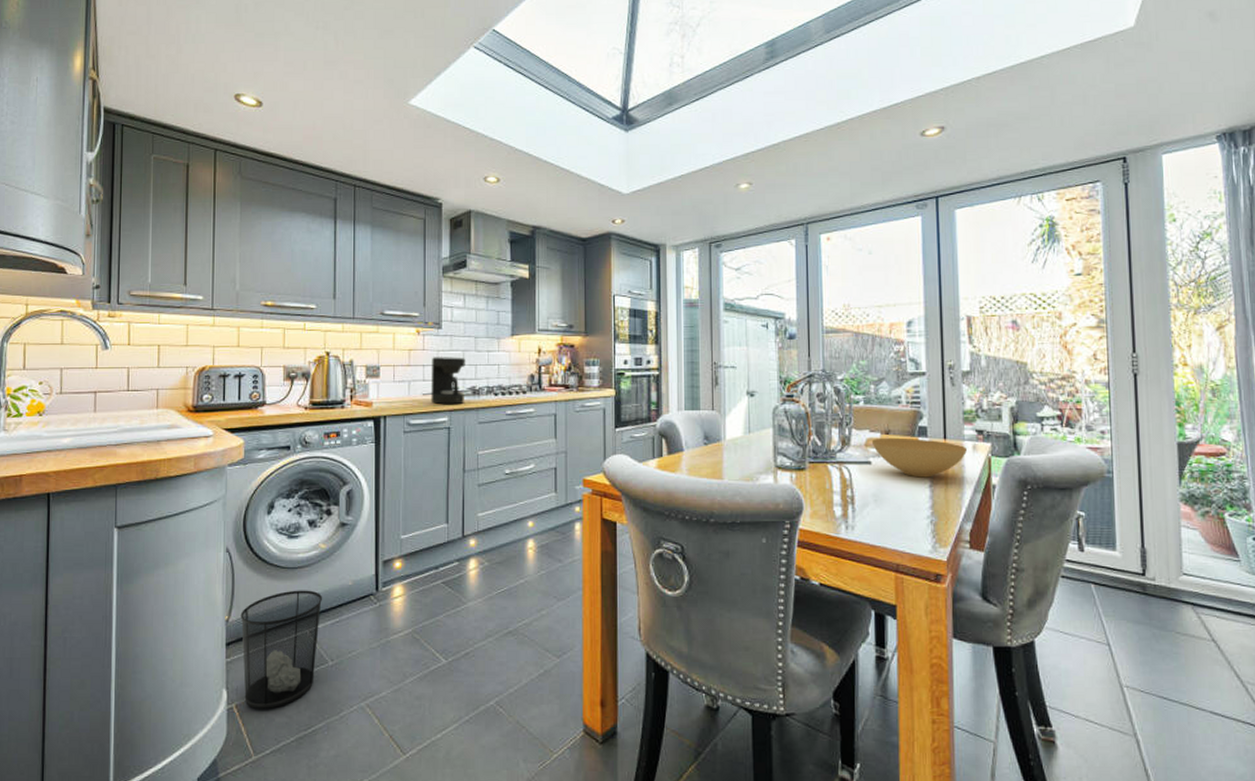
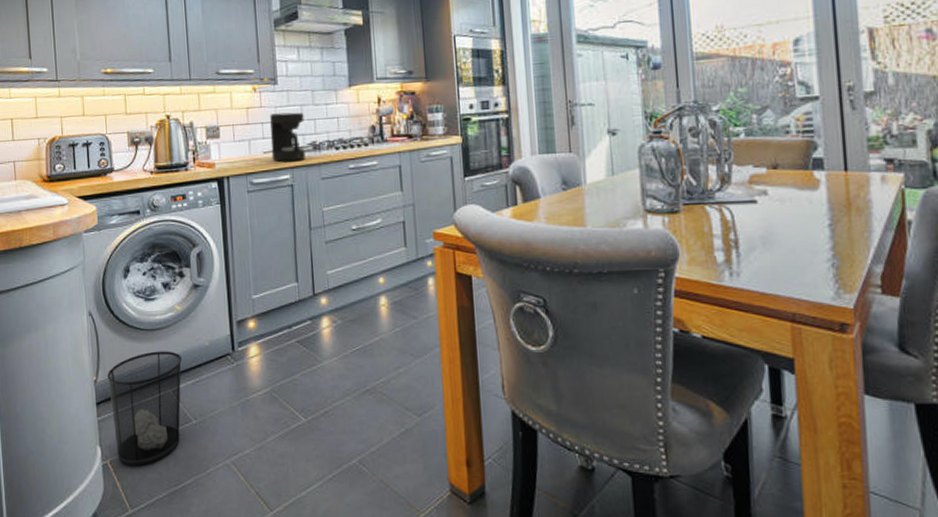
bowl: present [871,437,967,478] -> none [756,172,874,216]

